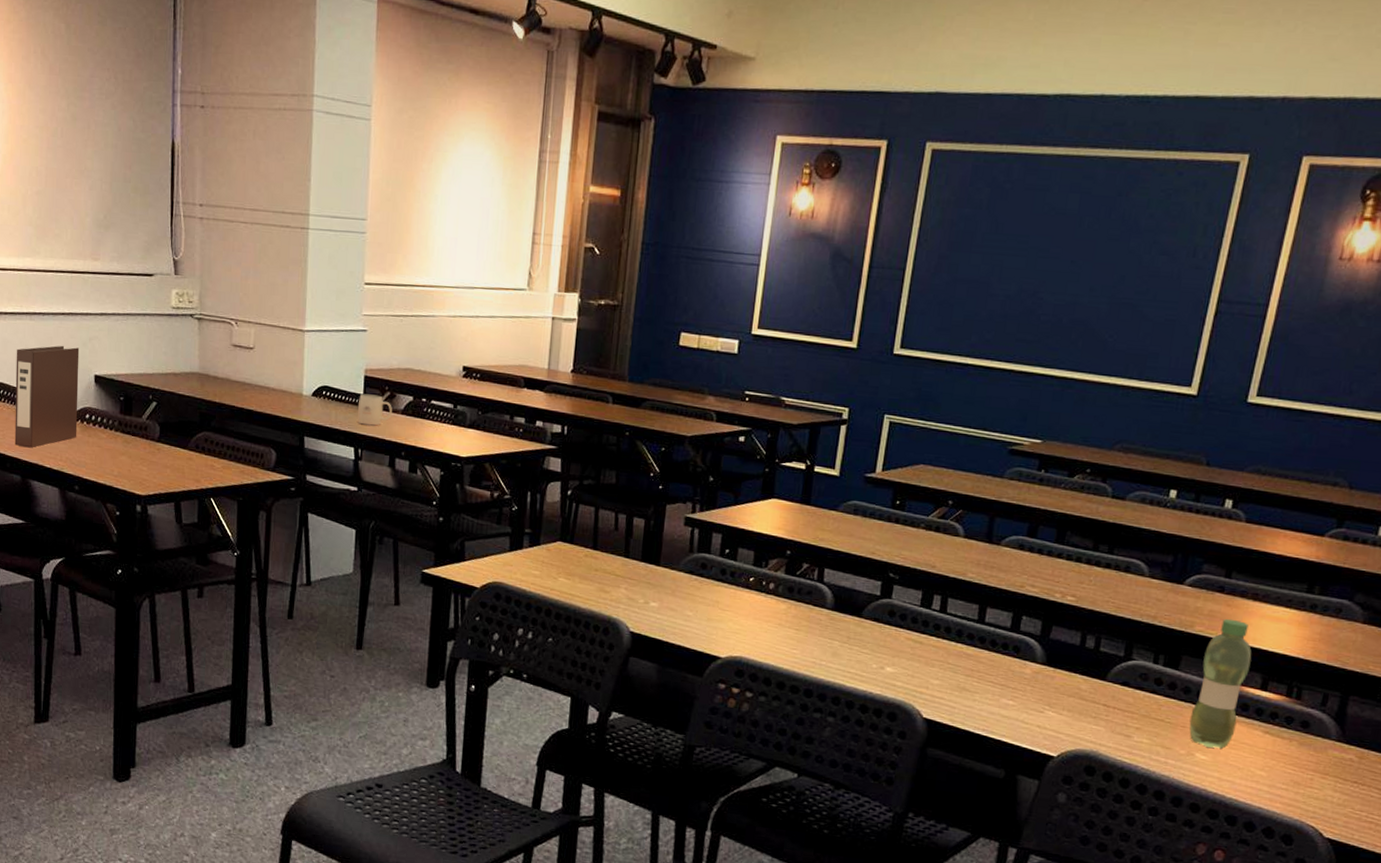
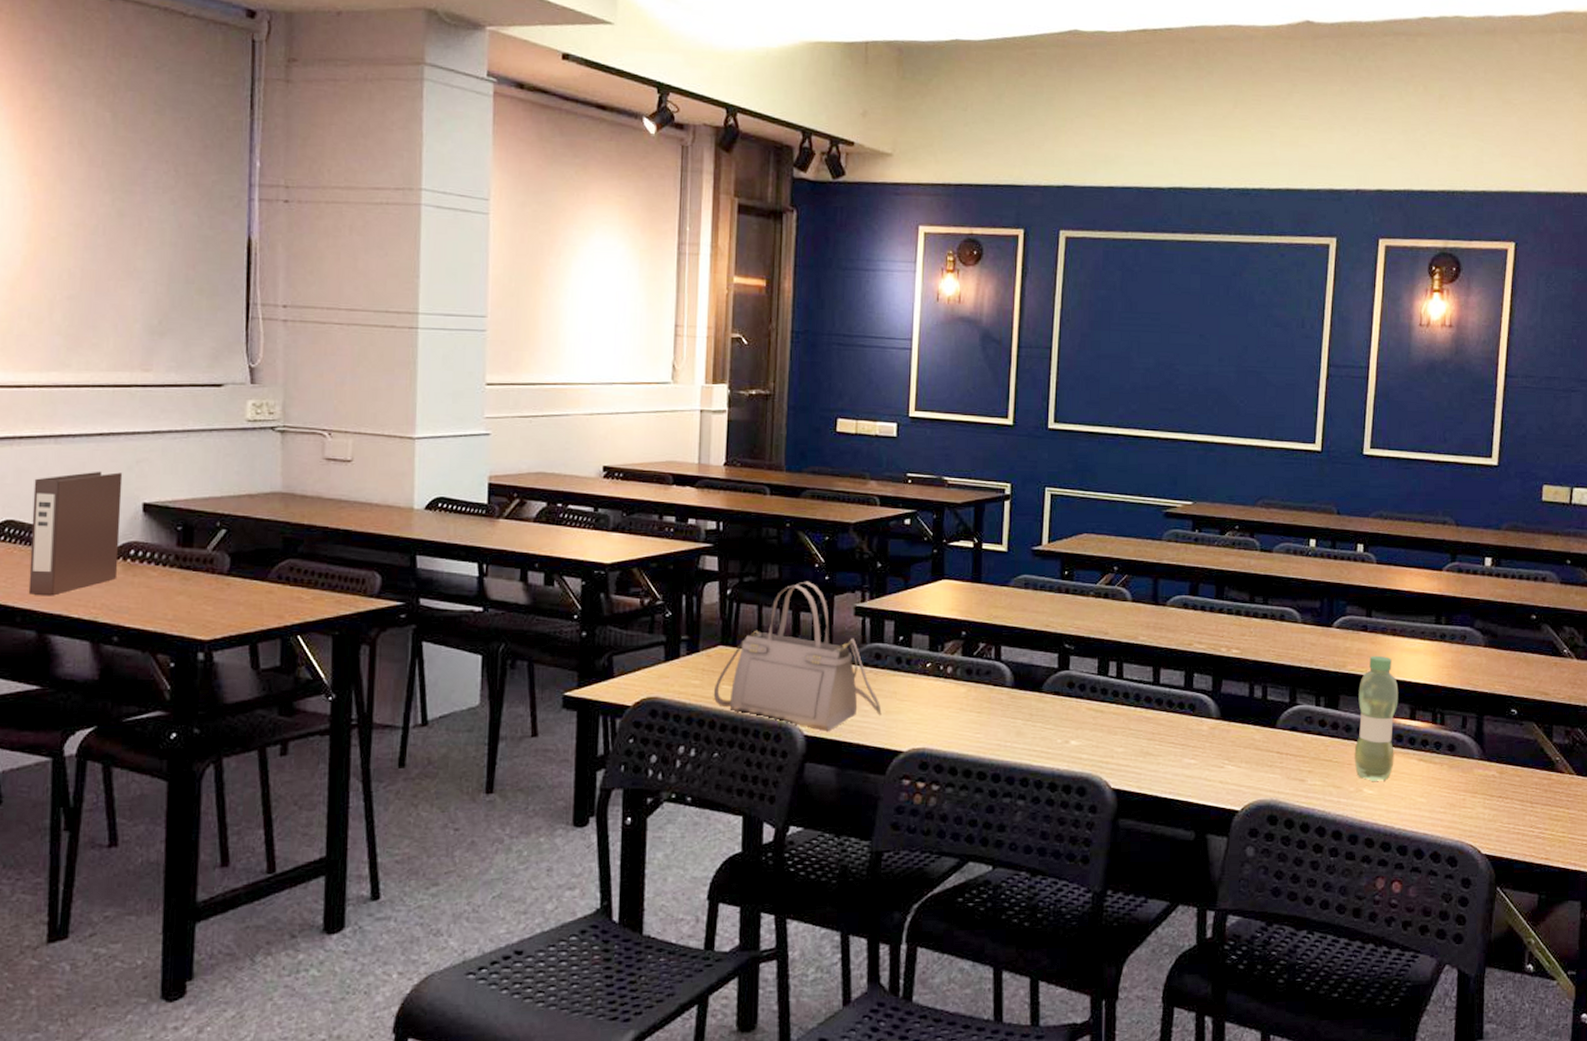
mug: present [357,394,392,426] -> none [480,503,522,537]
handbag: none [550,488,704,631] -> present [713,581,882,731]

